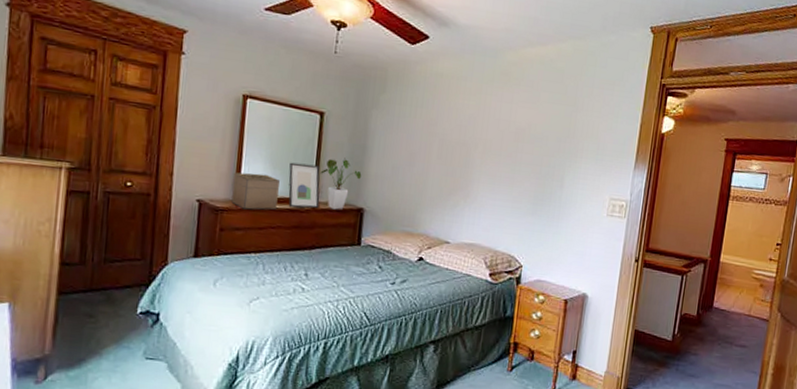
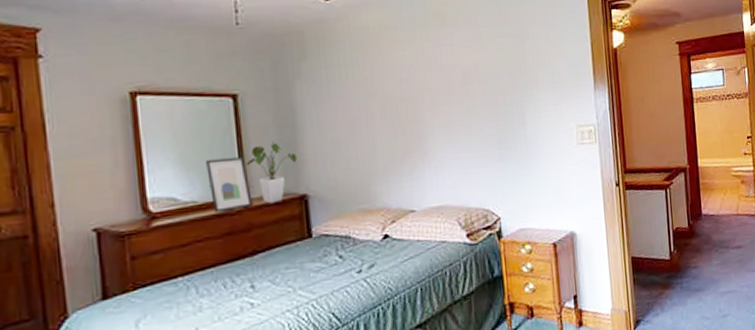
decorative box: present [231,172,280,211] -> none [137,180,200,229]

